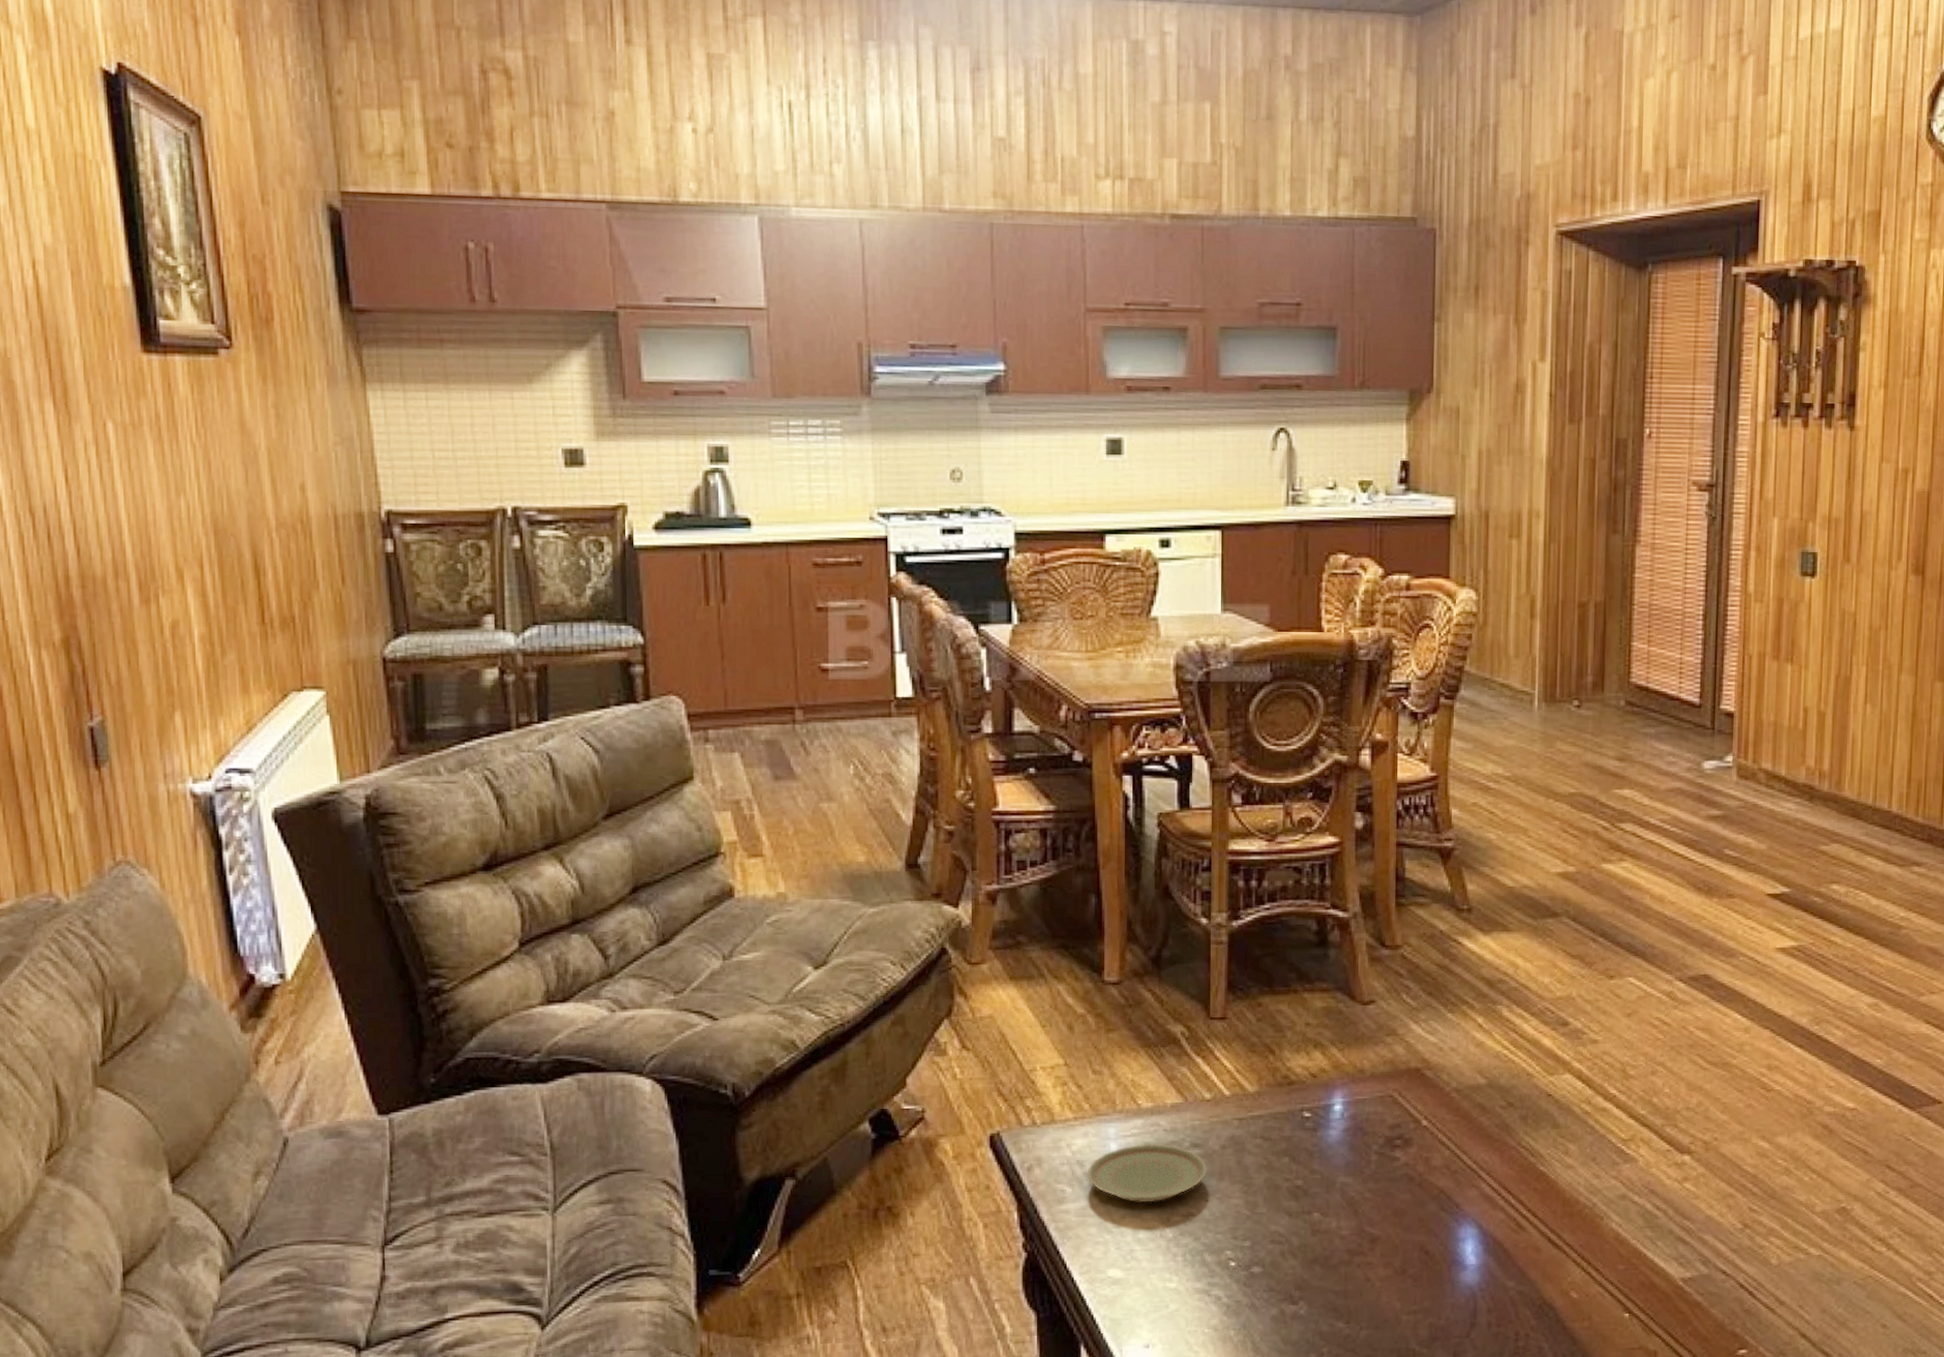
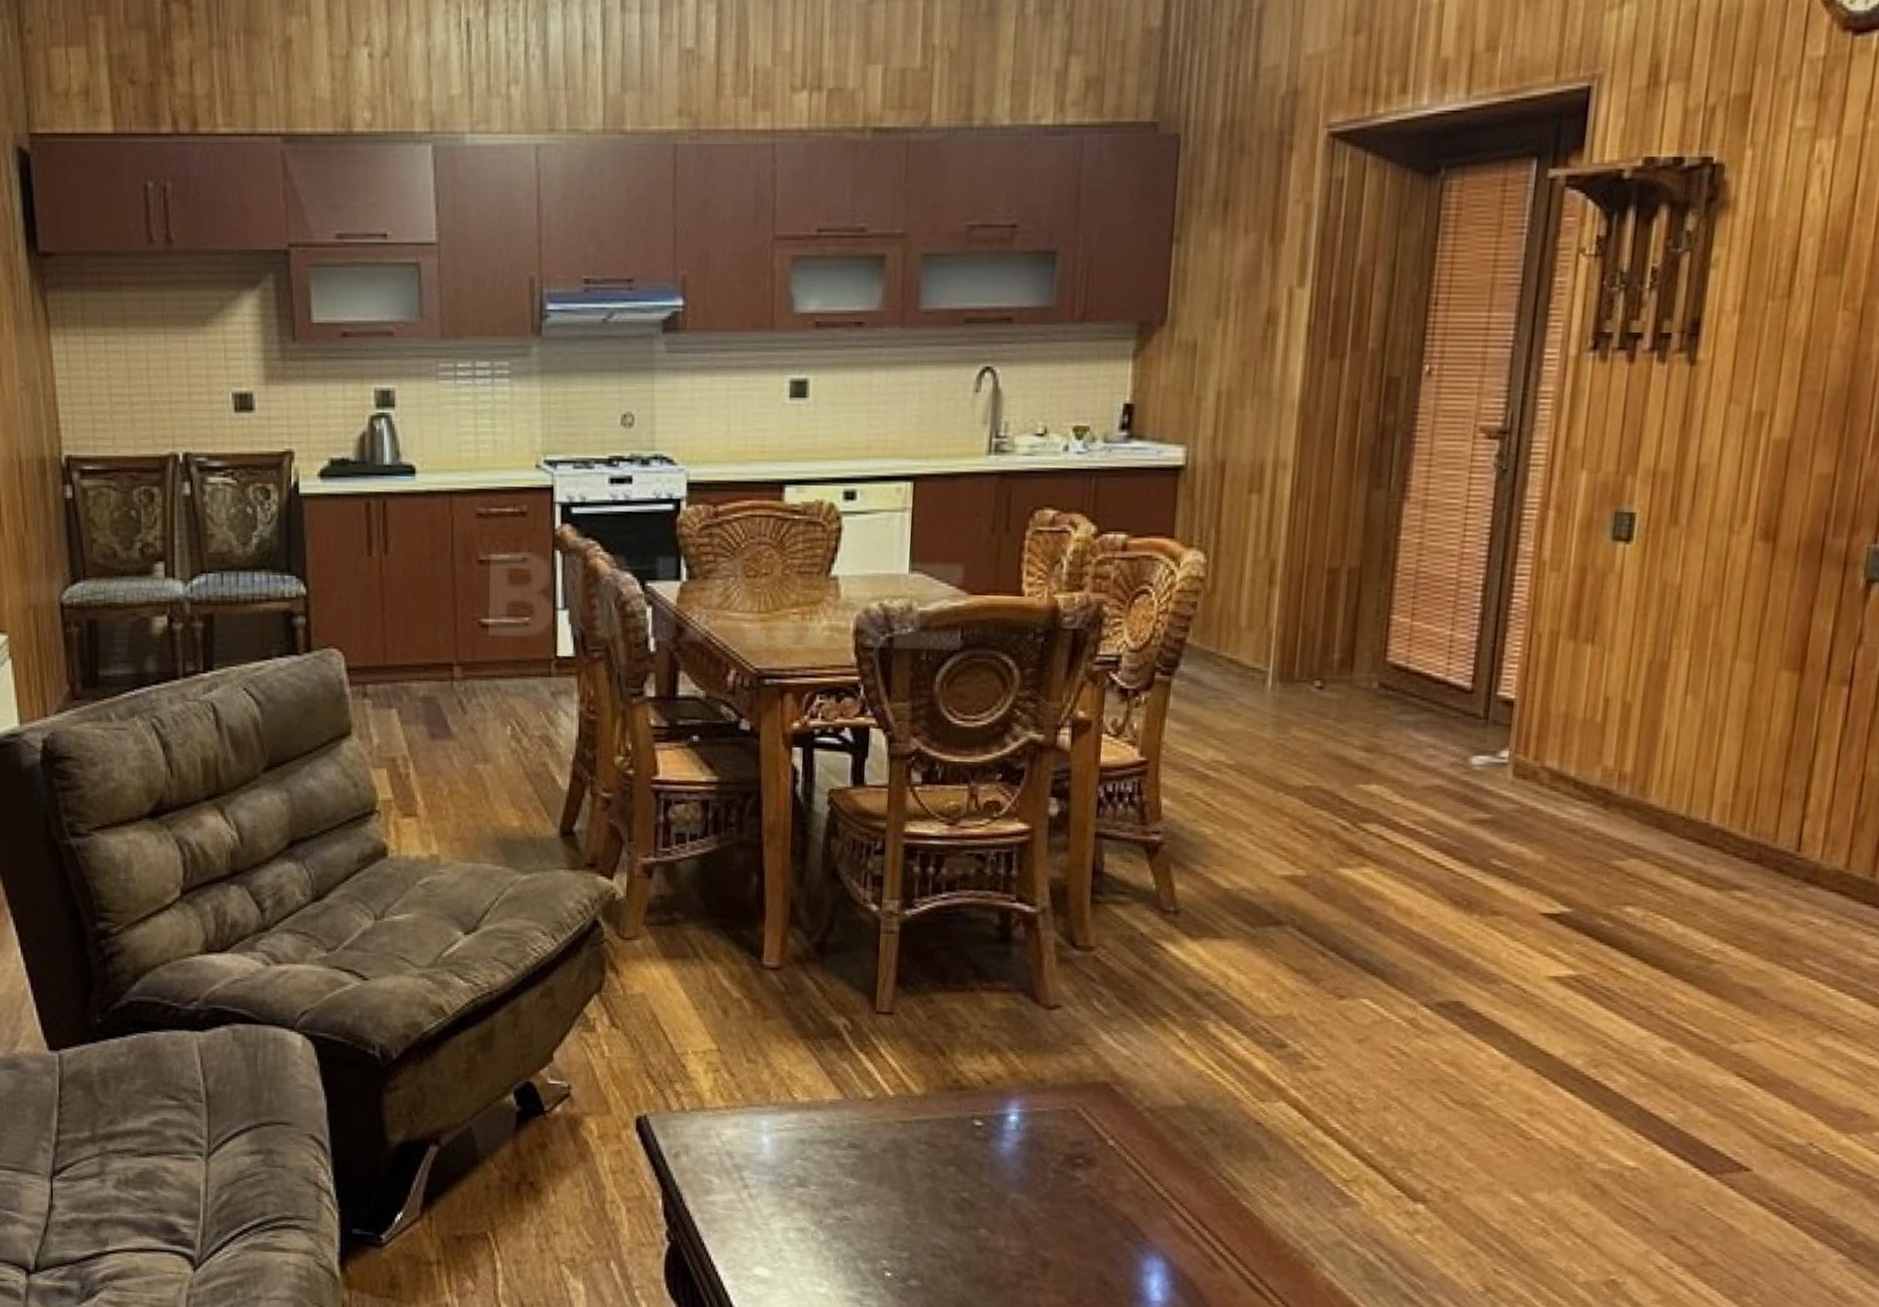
plate: present [1087,1143,1208,1203] -> none [736,1139,866,1202]

